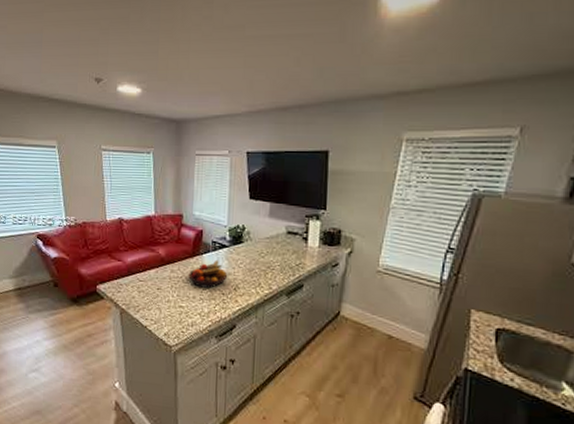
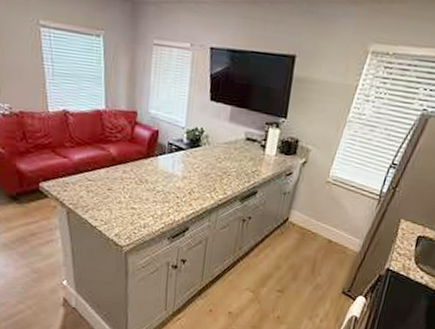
fruit bowl: present [188,260,228,288] -> none [142,162,183,191]

